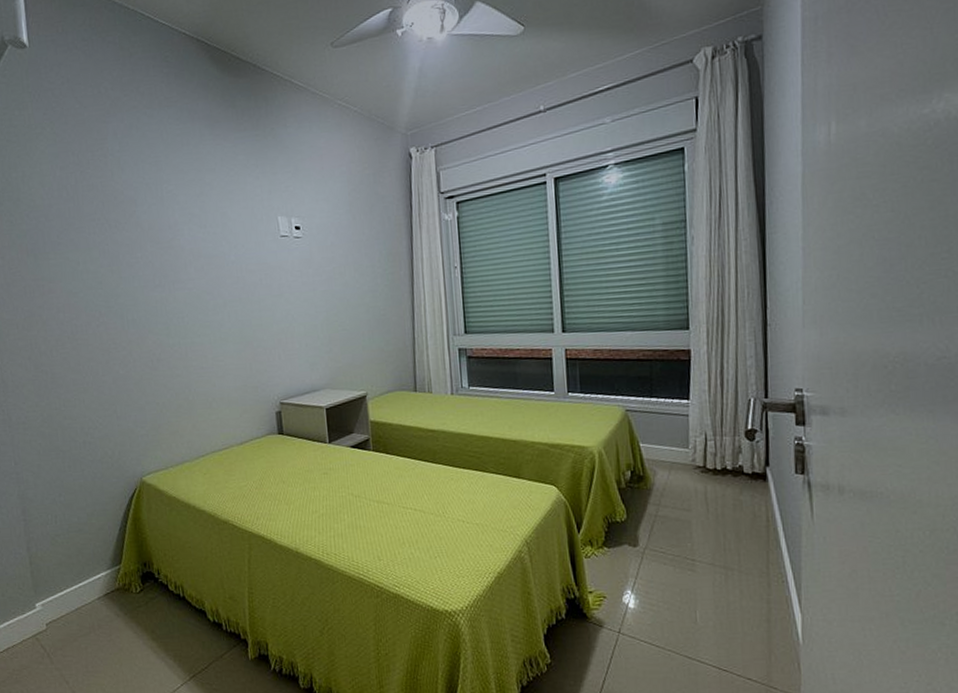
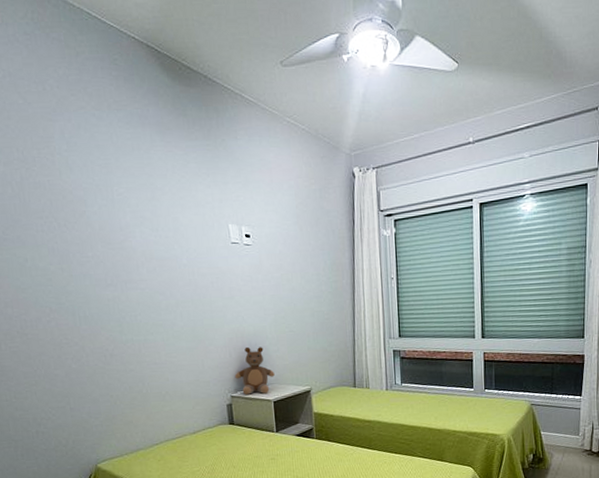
teddy bear: none [284,348,327,401] -> present [234,346,275,395]

